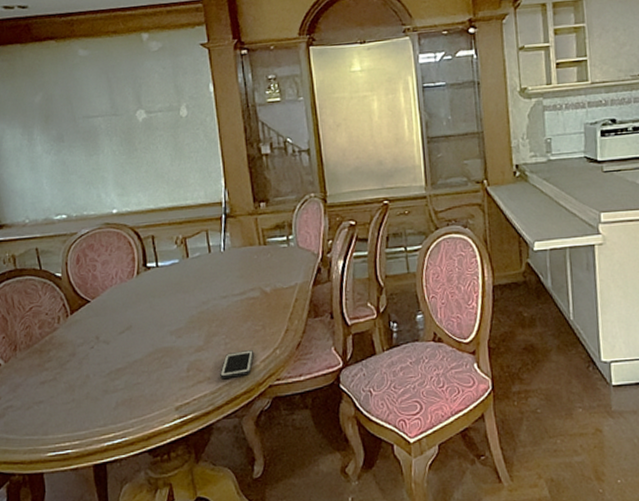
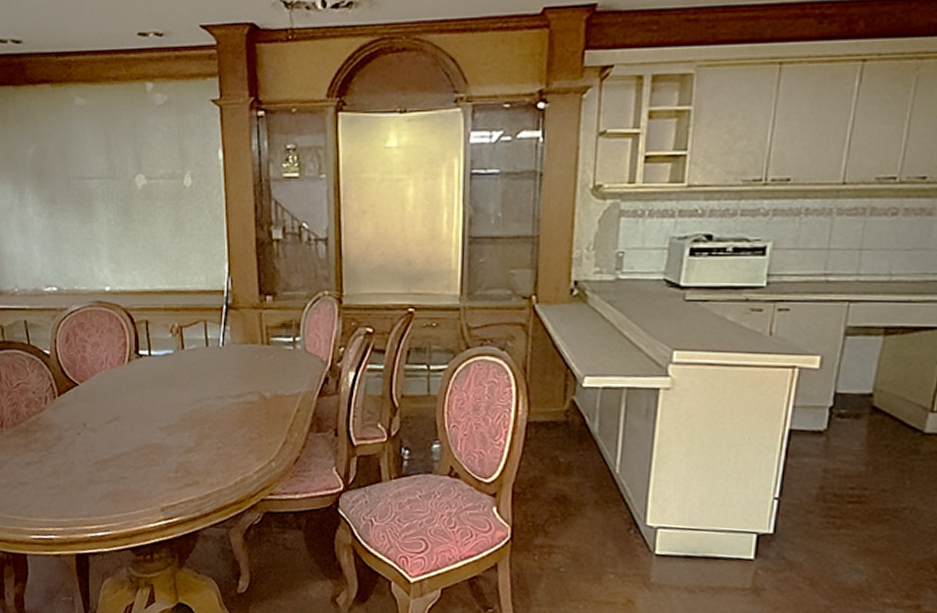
cell phone: present [220,350,254,380] -> none [210,458,247,486]

